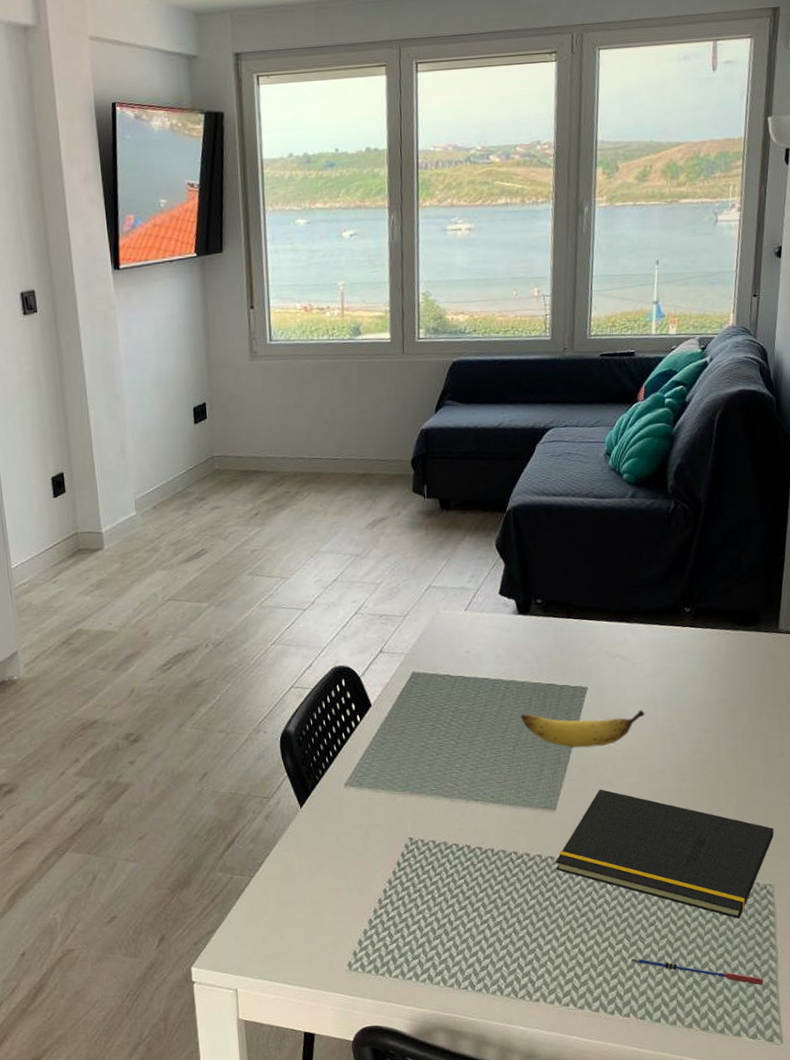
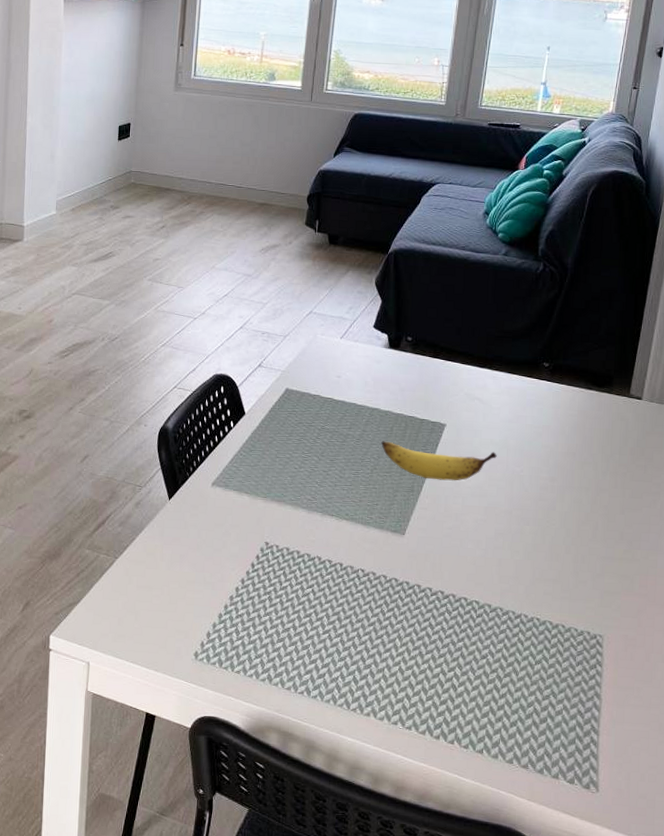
notepad: present [555,789,774,919] -> none [399,521,609,664]
pen: present [631,957,764,986] -> none [460,686,586,733]

